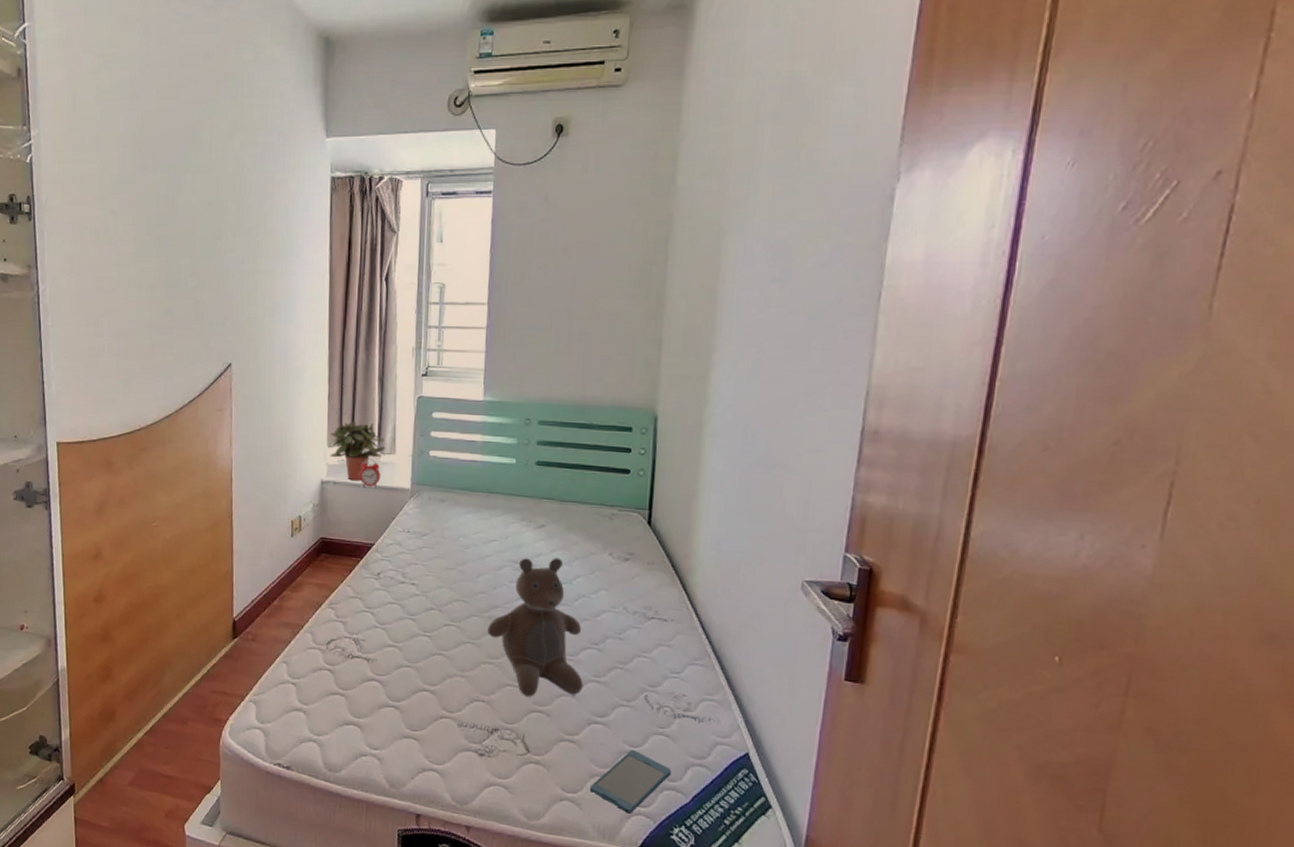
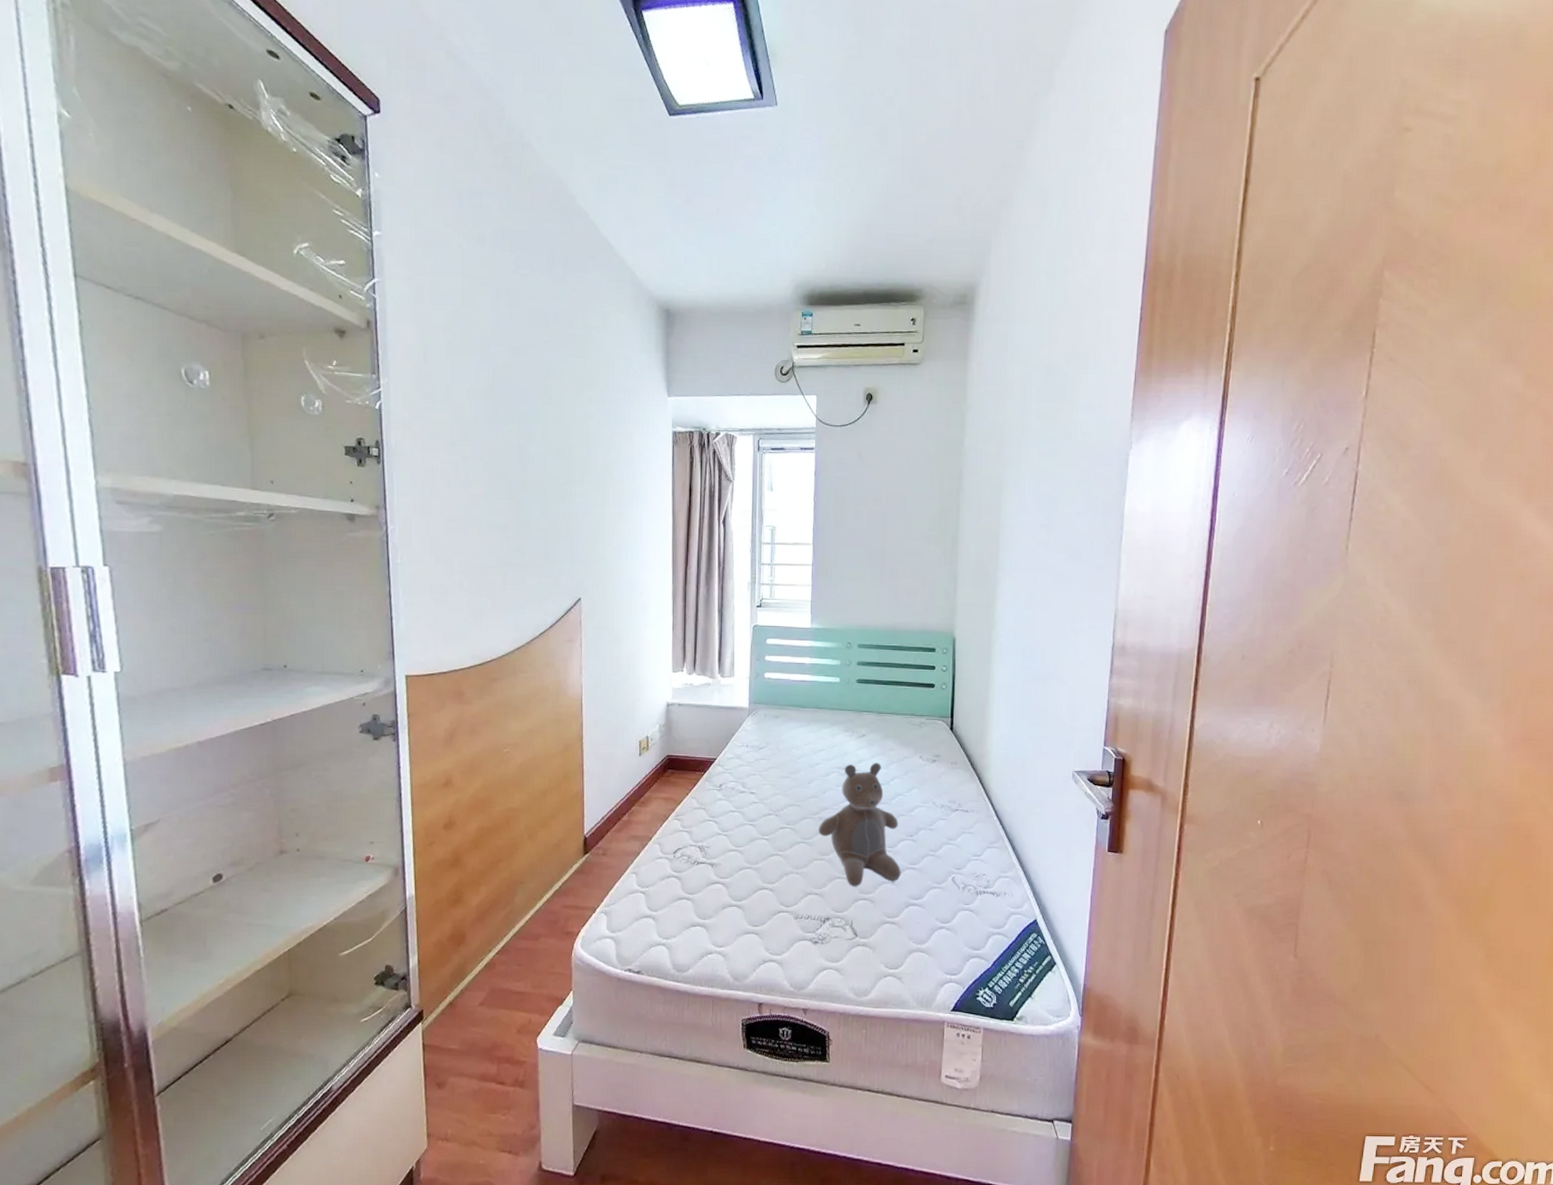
potted plant: present [330,421,386,481] -> none [675,648,726,702]
alarm clock: present [359,458,381,488] -> none [701,682,722,708]
smartphone: present [589,749,671,814] -> none [909,925,975,982]

